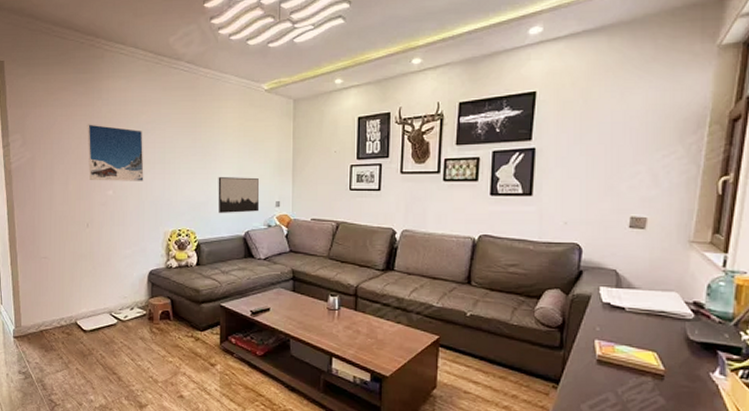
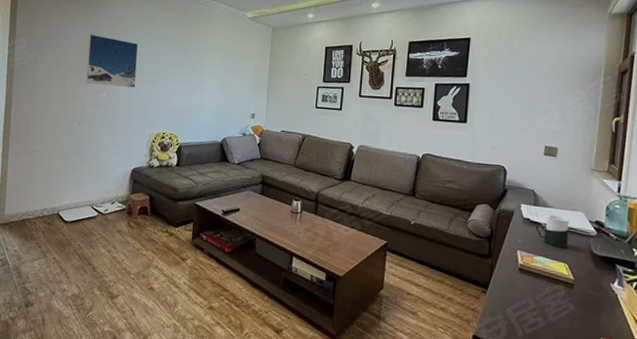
wall art: present [218,177,260,213] -> none [200,89,238,122]
cup: none [618,298,660,335] -> present [536,215,569,248]

